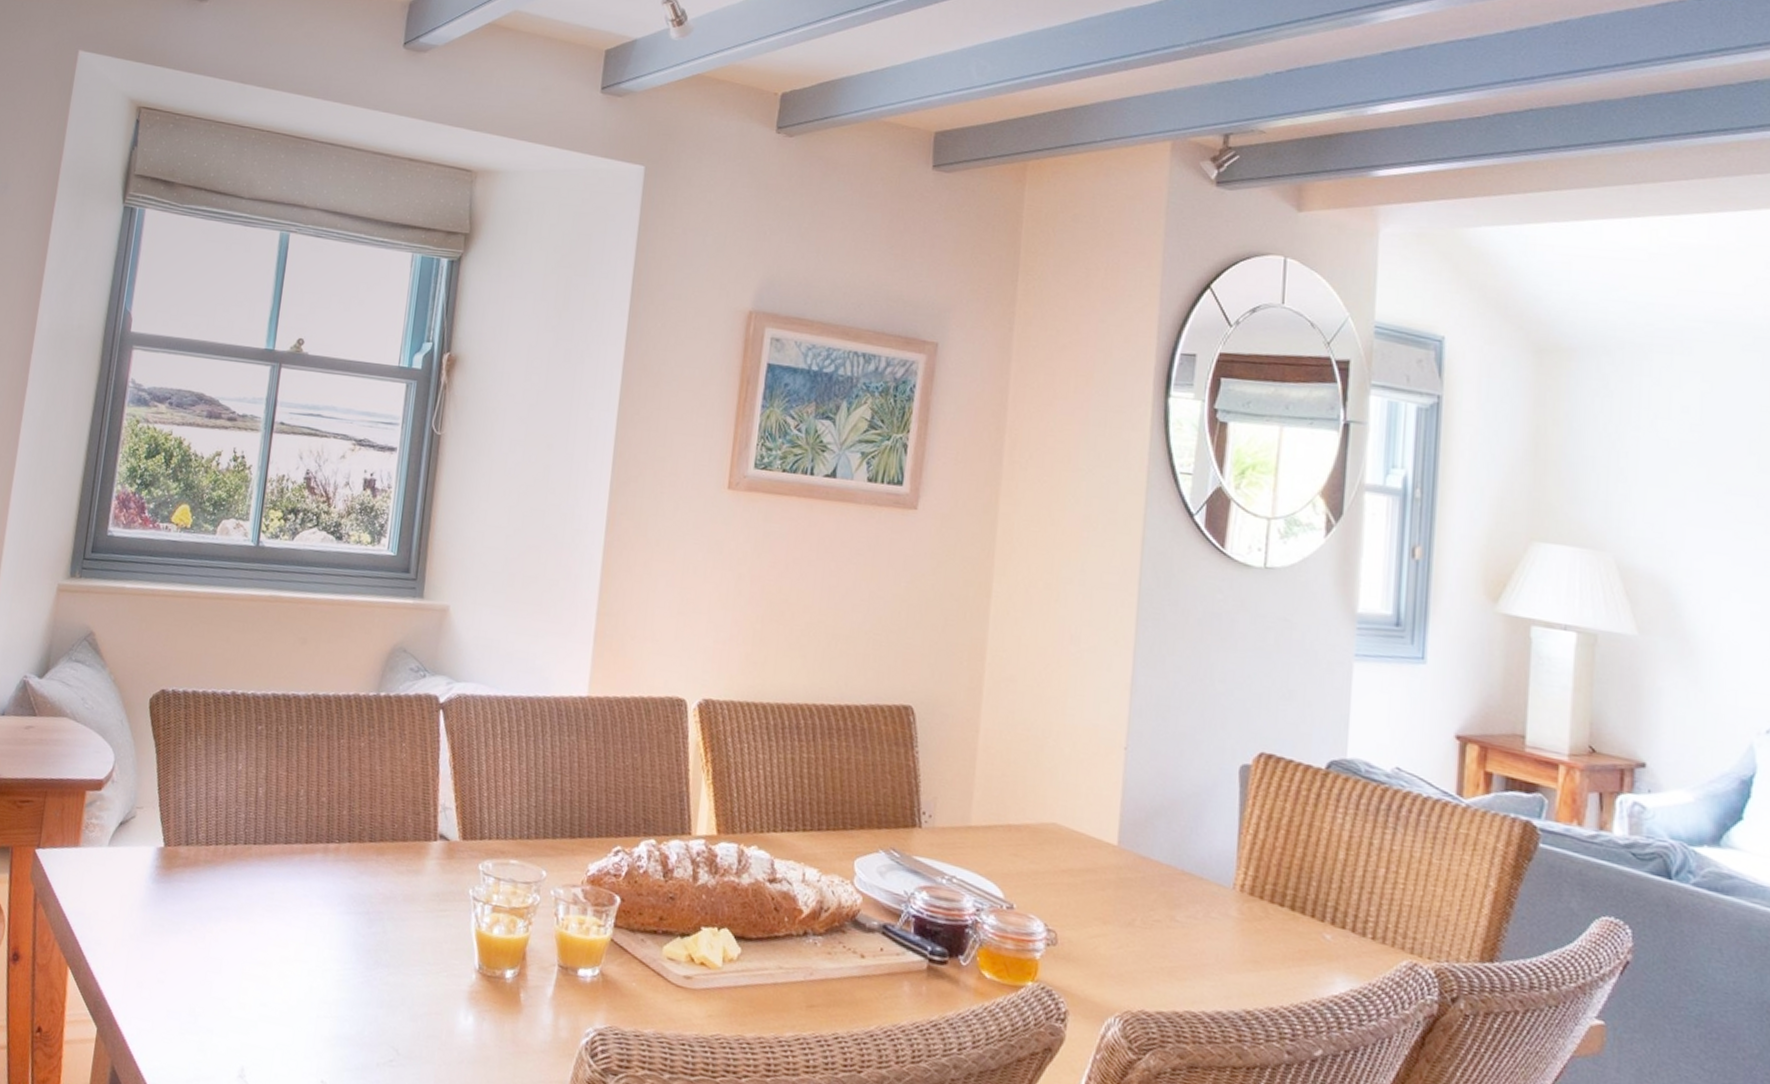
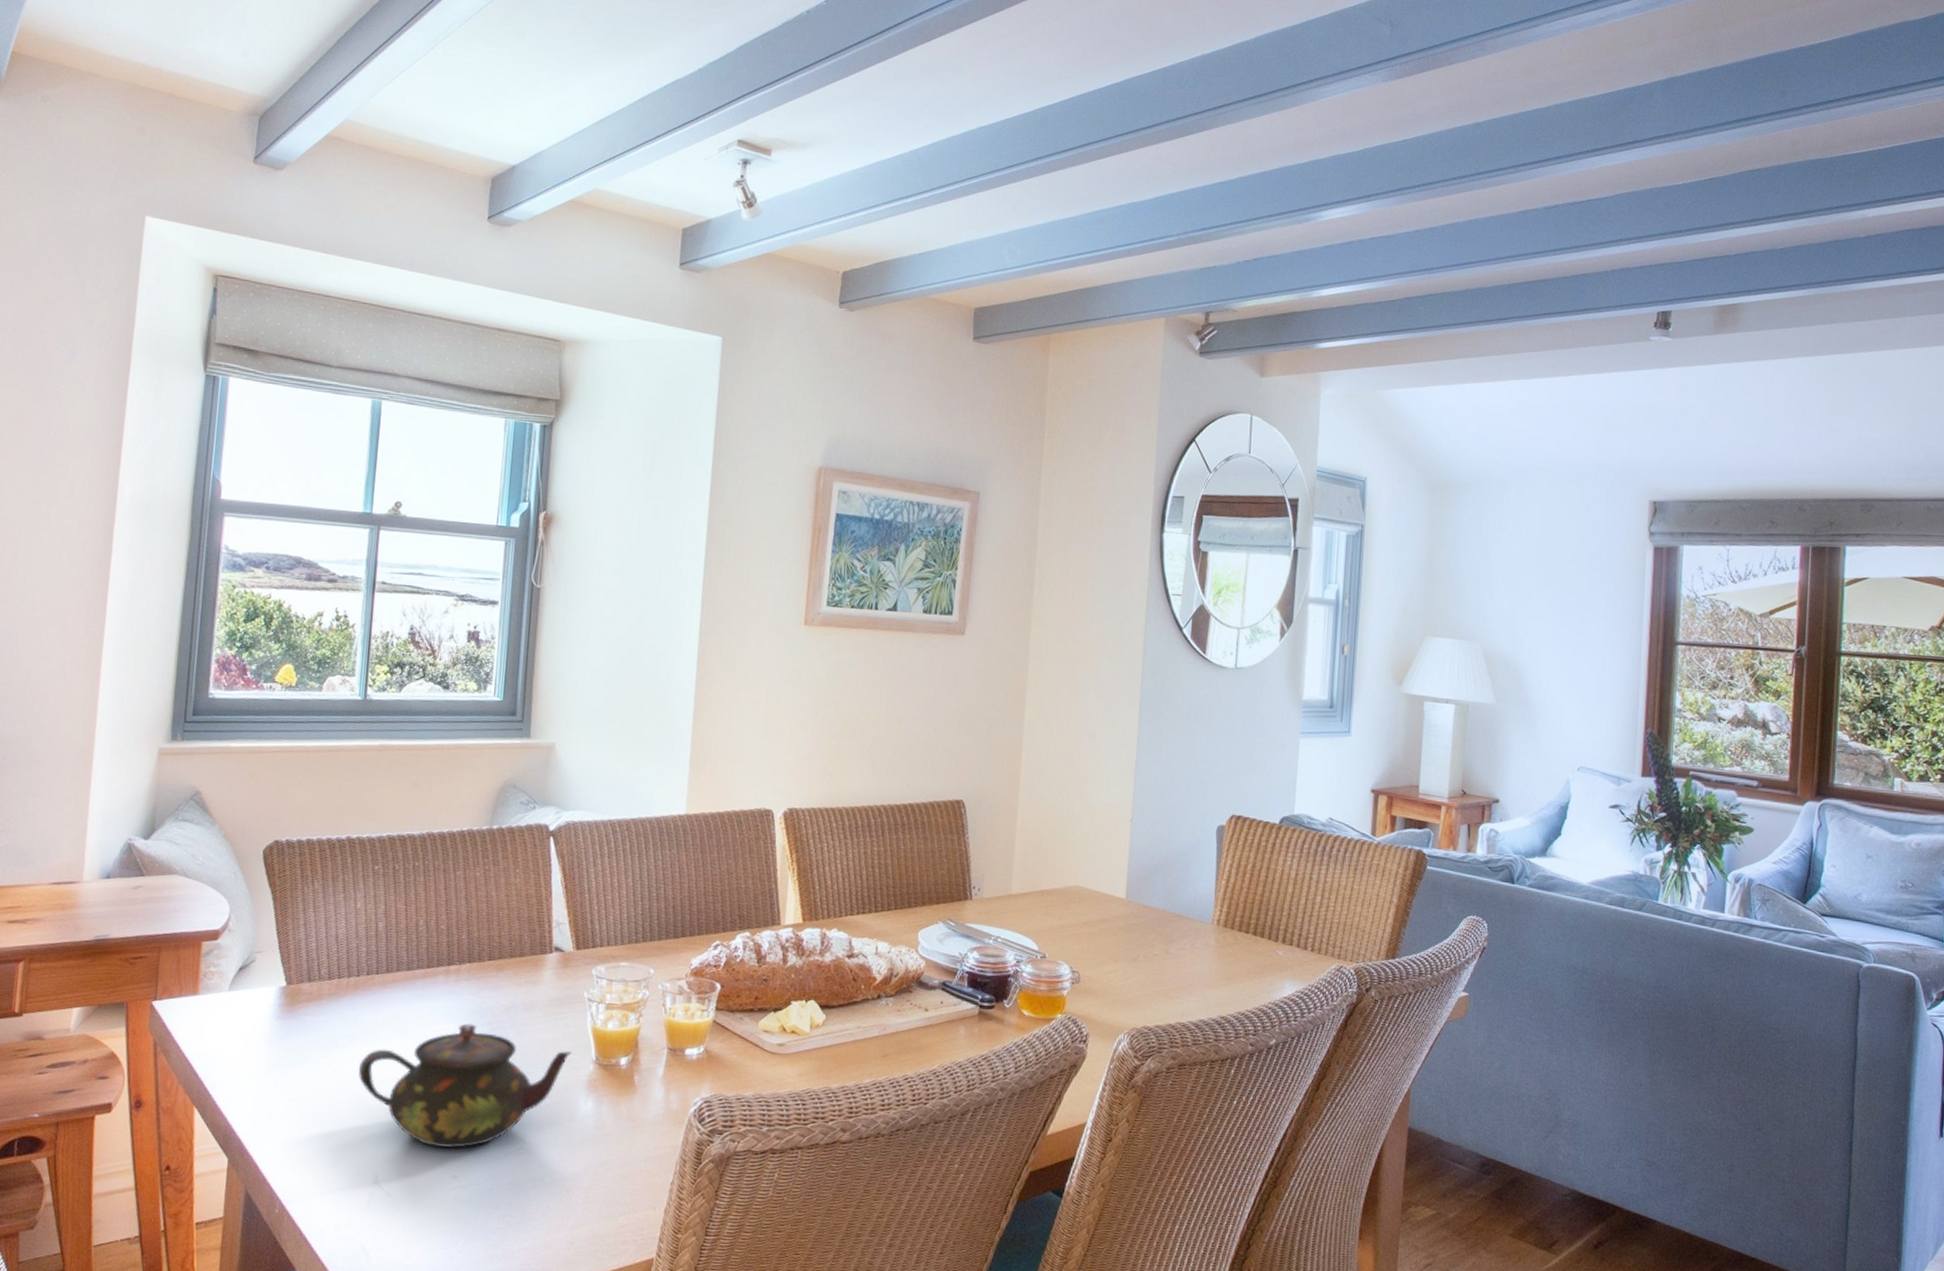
teapot: none [230,910,453,1051] -> present [358,1023,572,1148]

